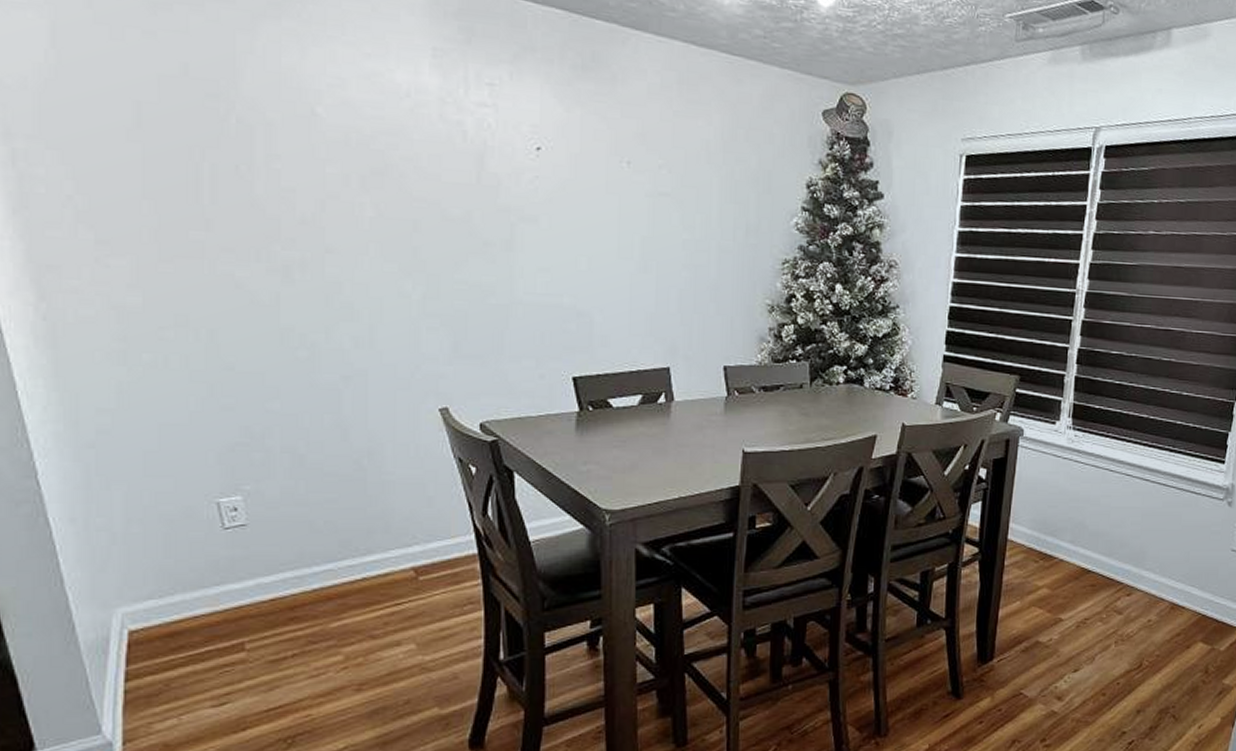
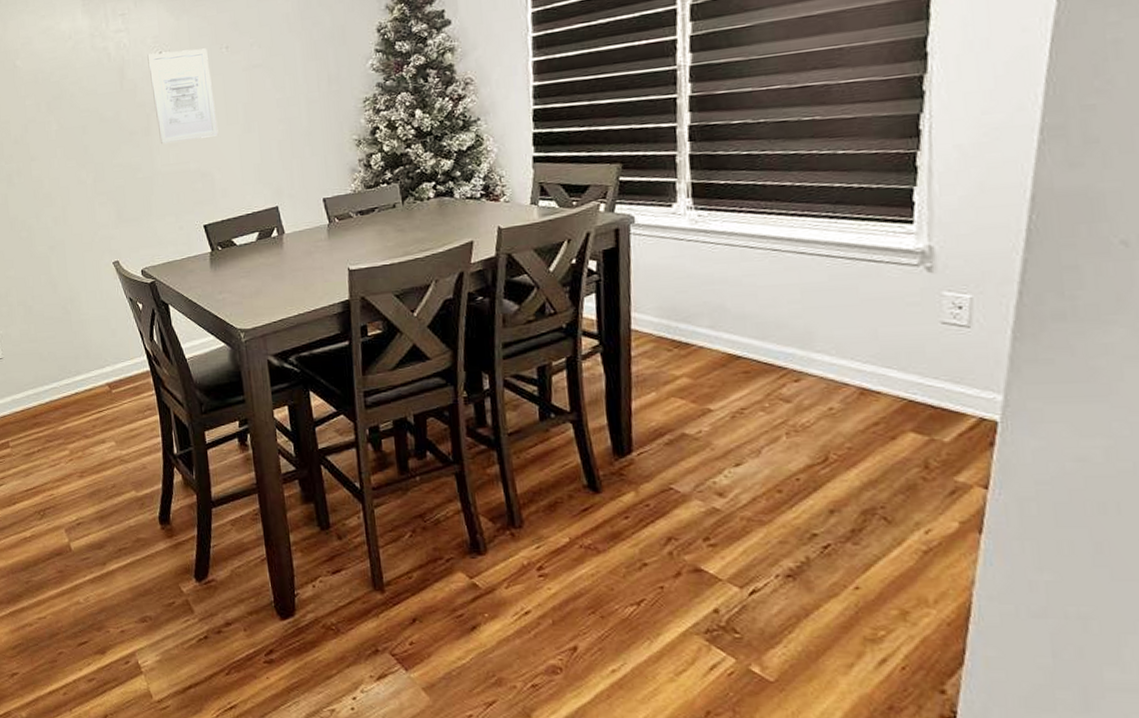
wall art: none [520,145,606,269] -> present [147,48,219,145]

